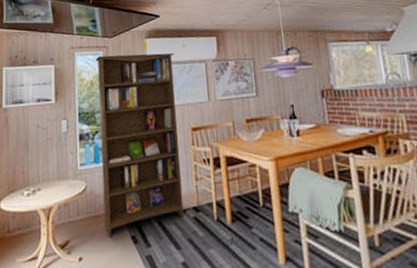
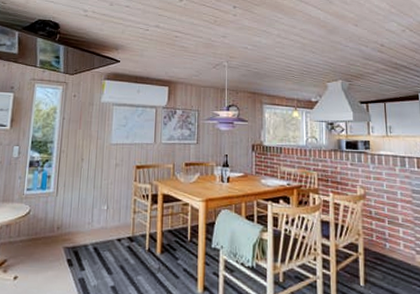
bookcase: present [95,53,184,237] -> none [43,91,130,259]

